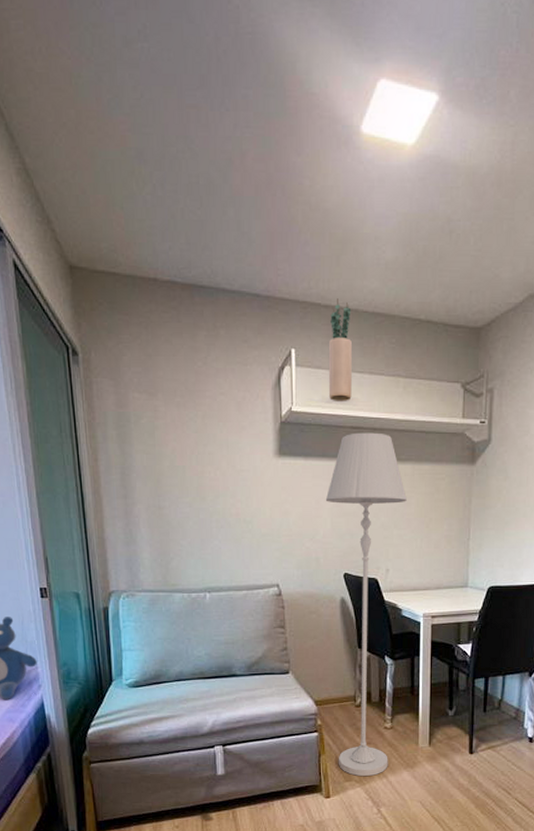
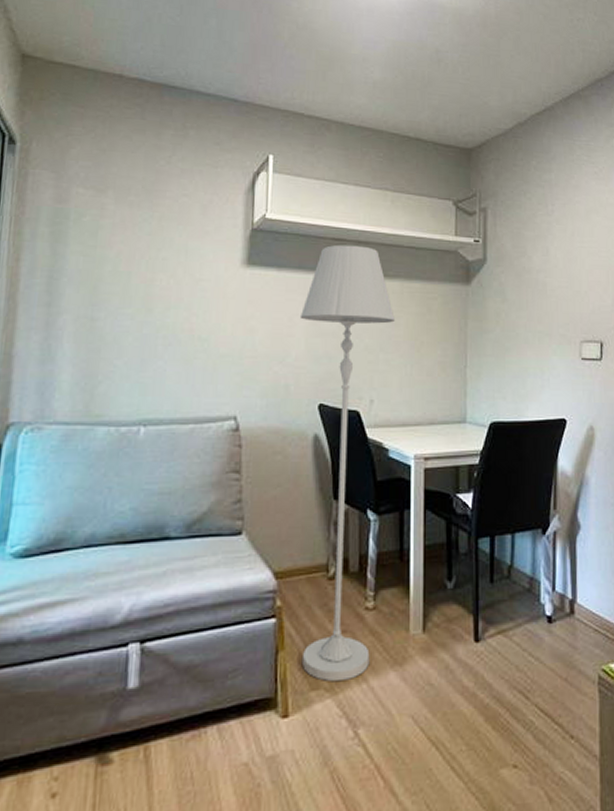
vase: present [328,298,353,401] -> none [308,110,337,212]

